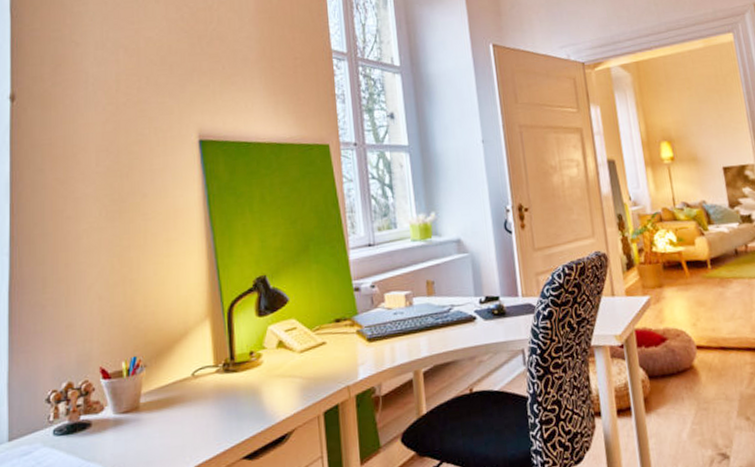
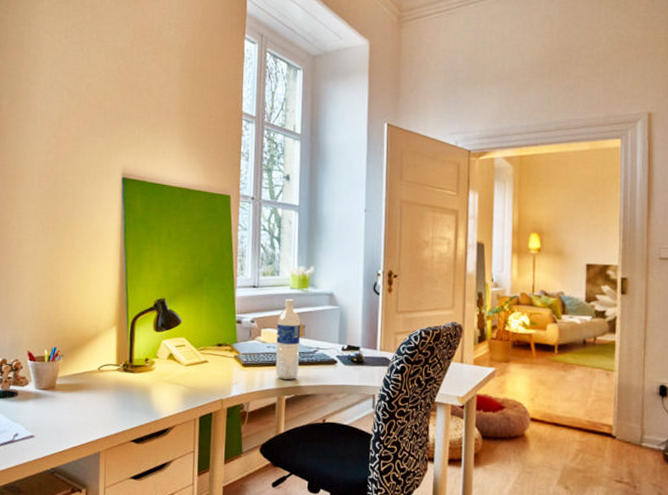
water bottle: none [401,252,434,349] -> present [275,298,301,380]

